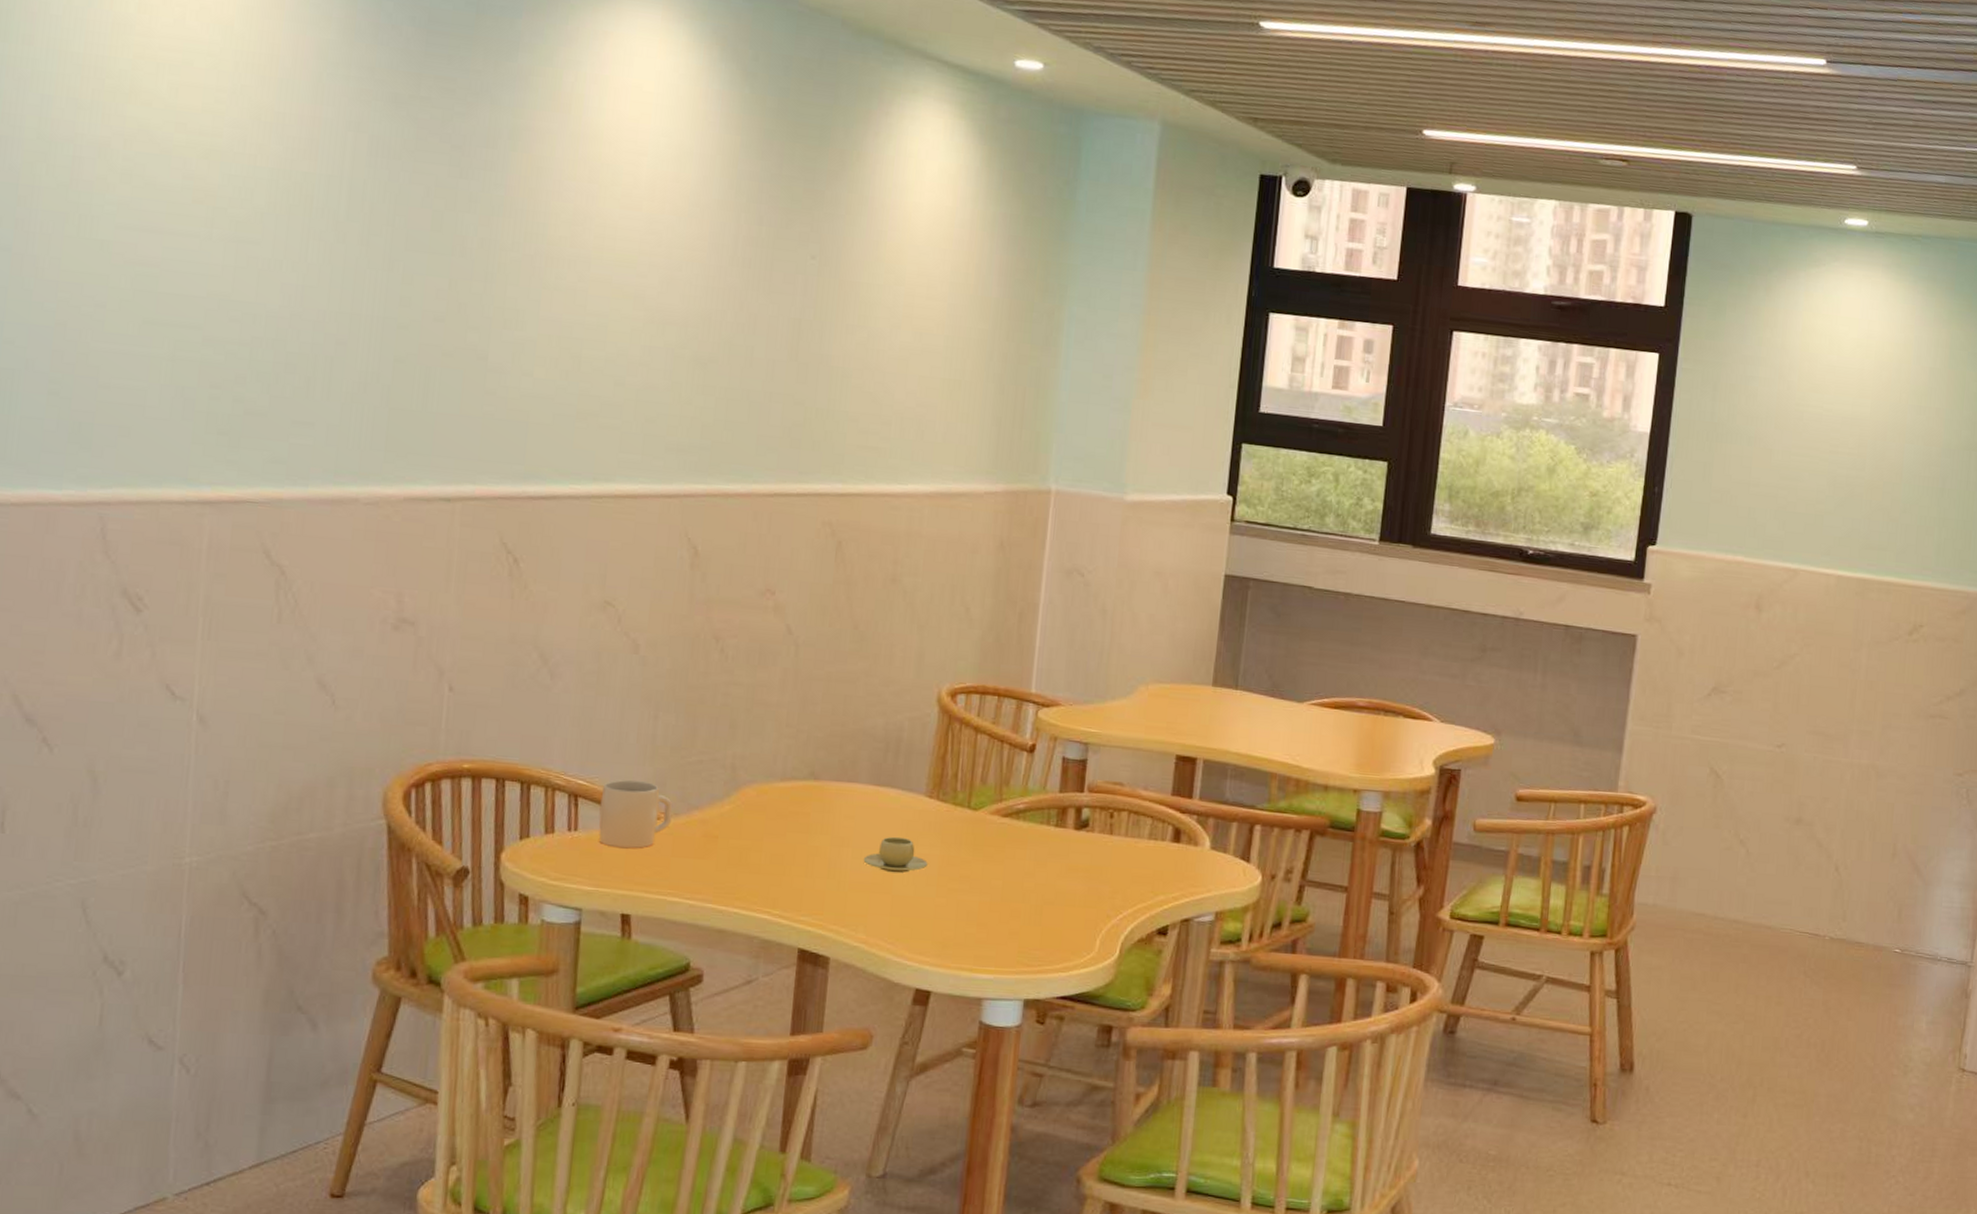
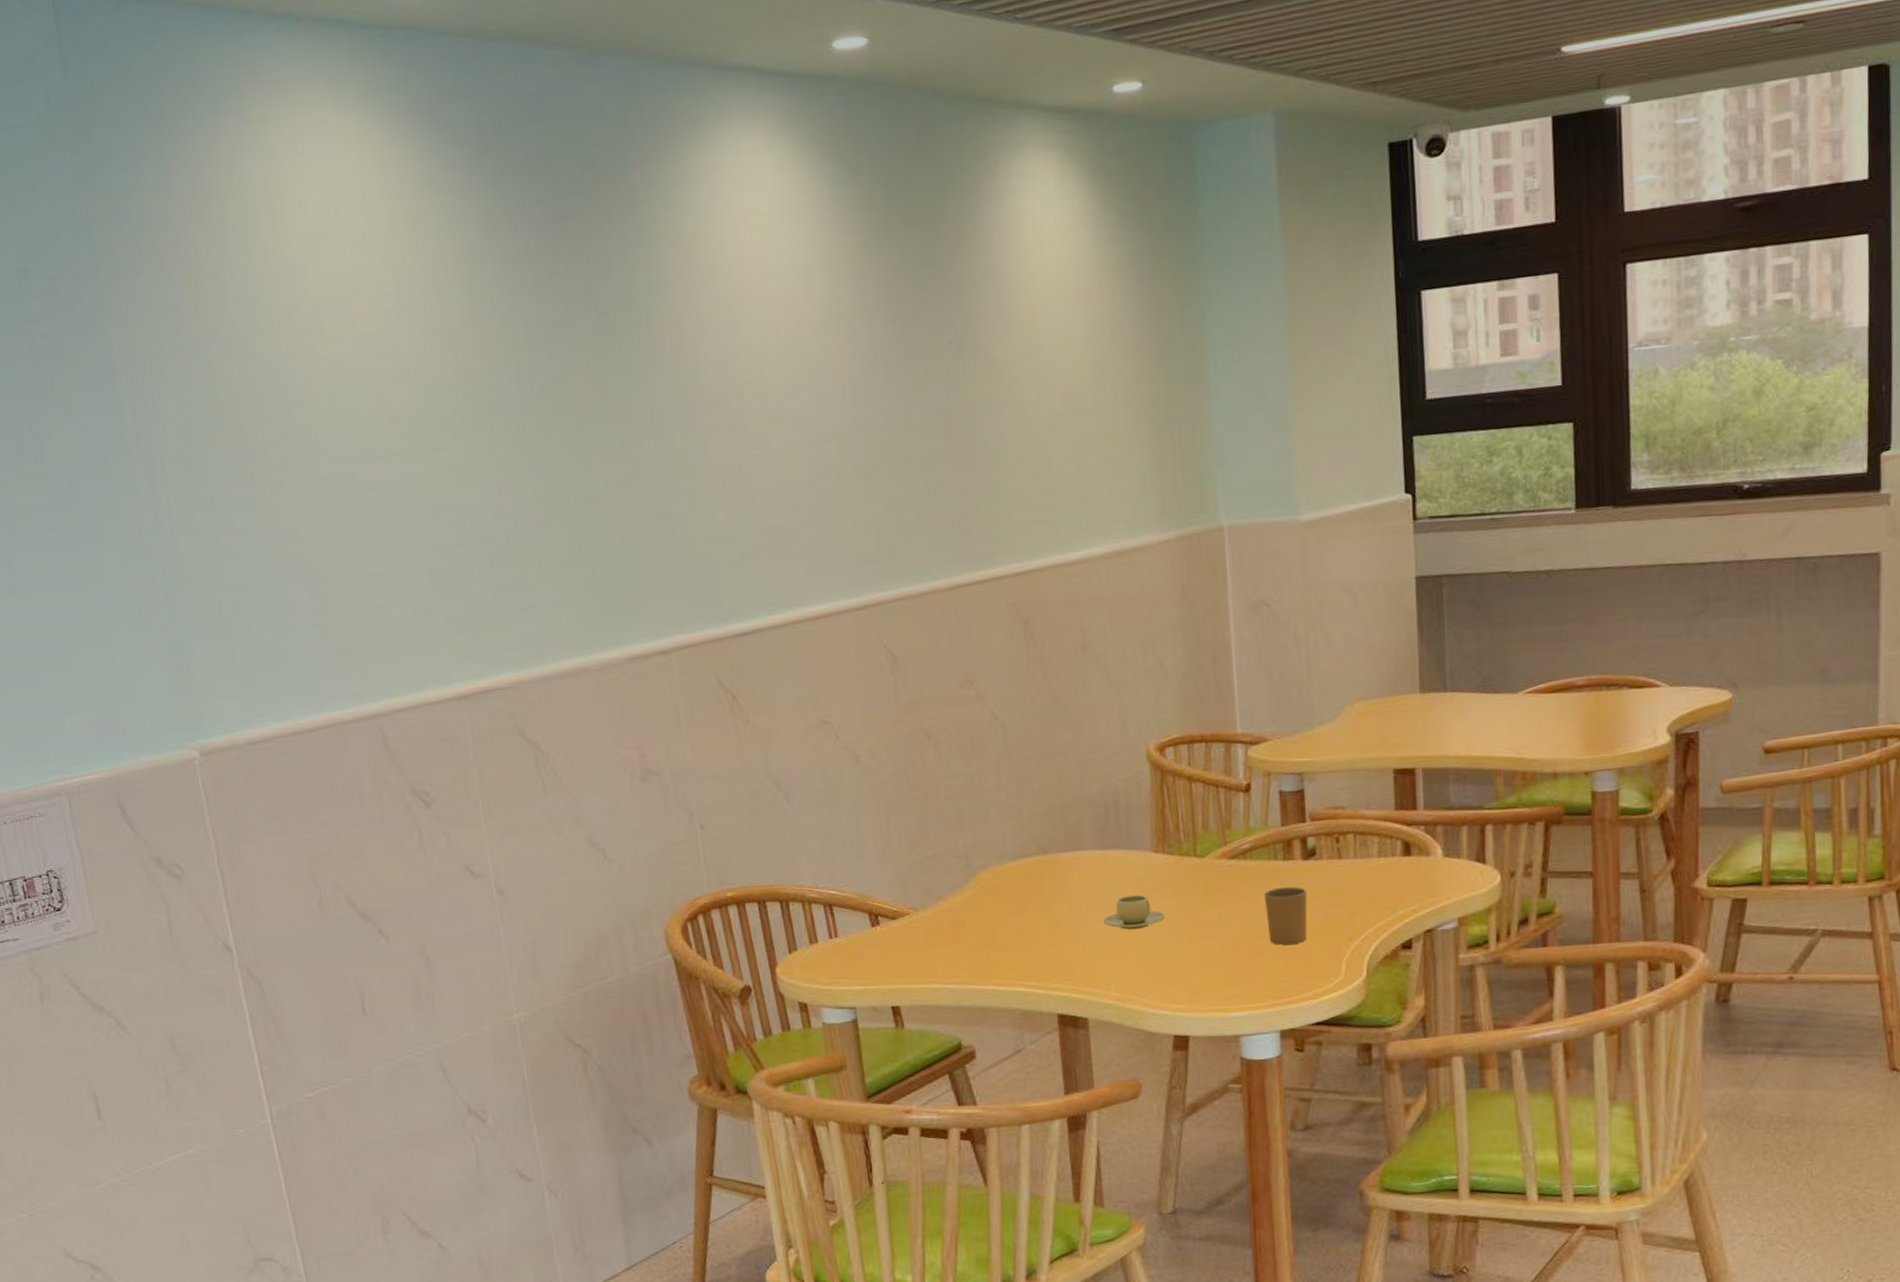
mug: present [598,779,673,849] -> none [852,881,920,948]
mug: none [1028,853,1074,913] -> present [1264,887,1308,945]

